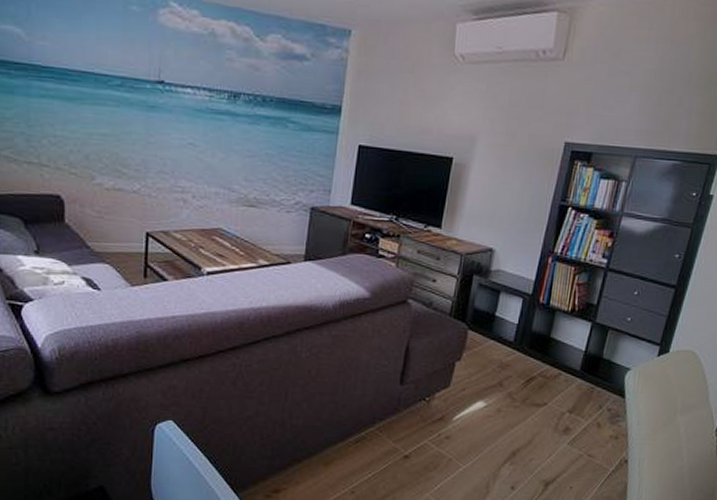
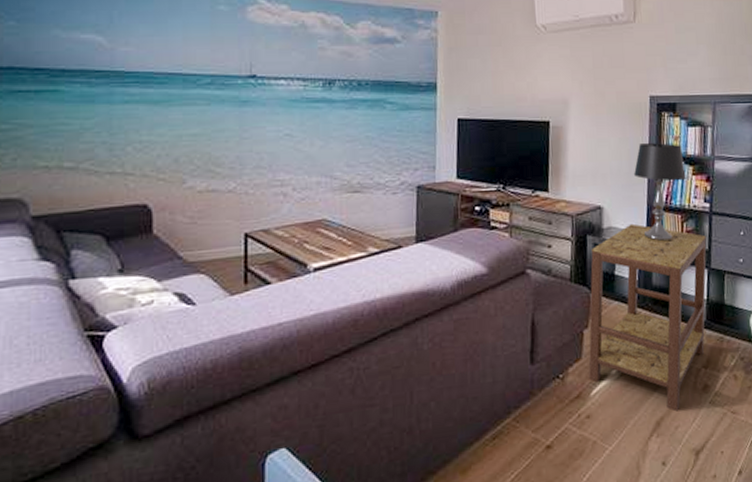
side table: none [454,269,597,446] -> present [589,223,707,412]
table lamp: none [531,191,590,291] -> present [633,143,686,242]

